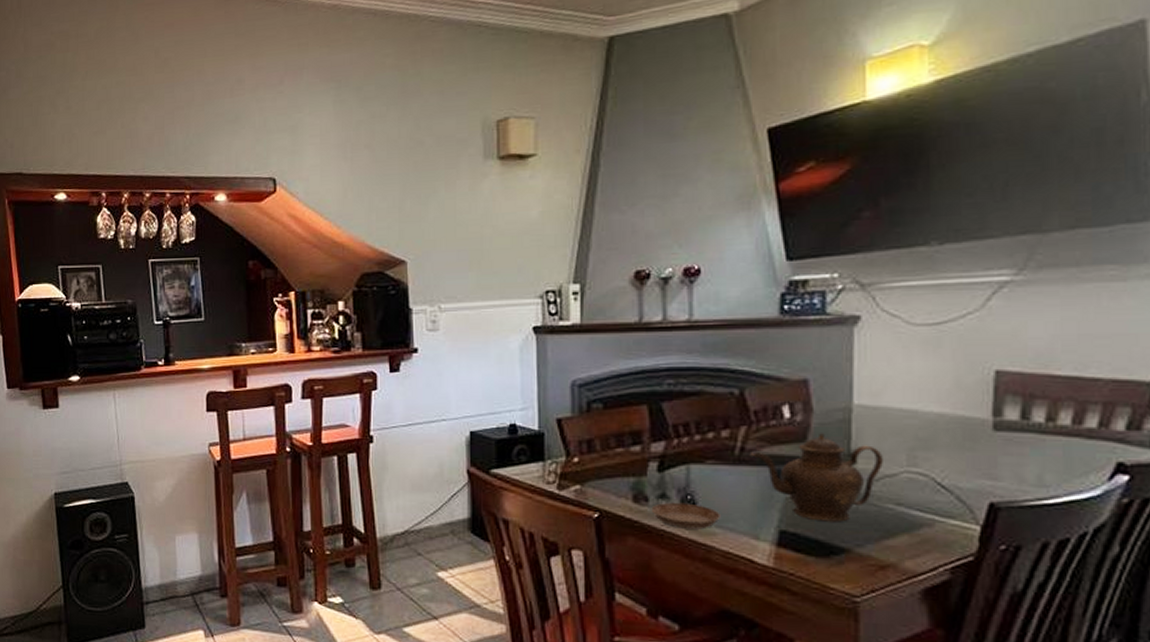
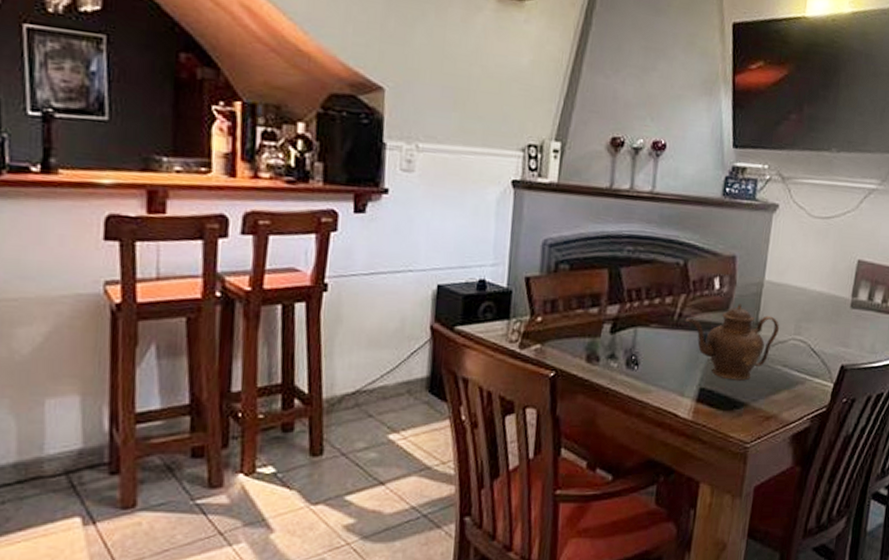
saucer: present [651,502,721,530] -> none [600,362,657,388]

